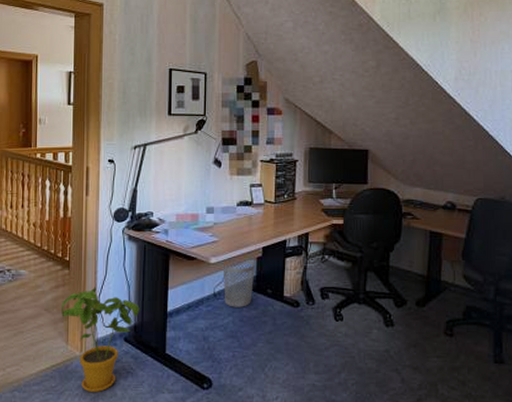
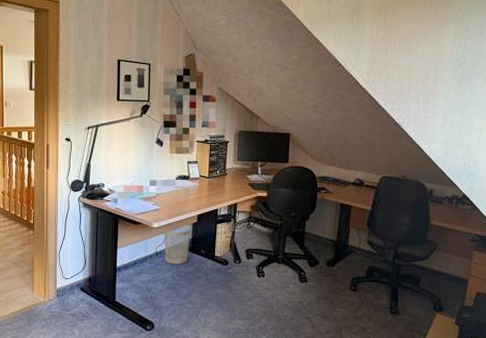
house plant: present [61,287,140,392] -> none [28,245,94,331]

